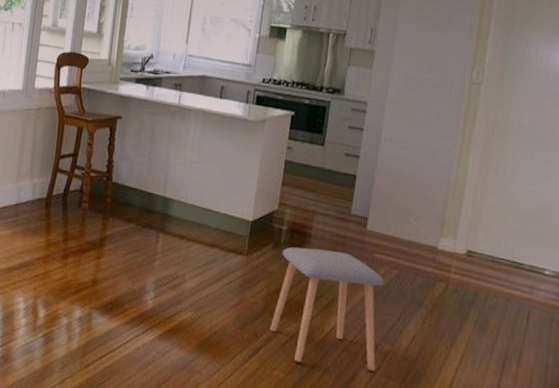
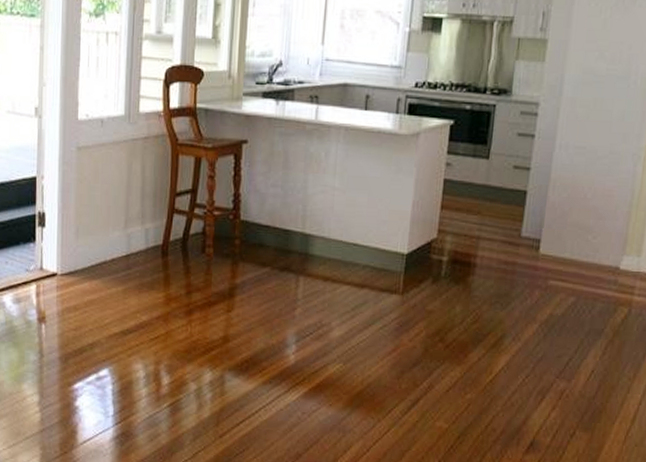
stool: present [270,247,385,372] -> none [430,279,560,413]

